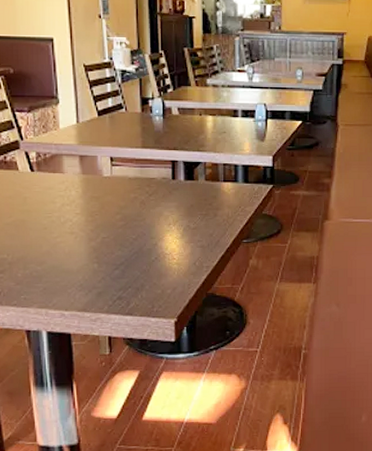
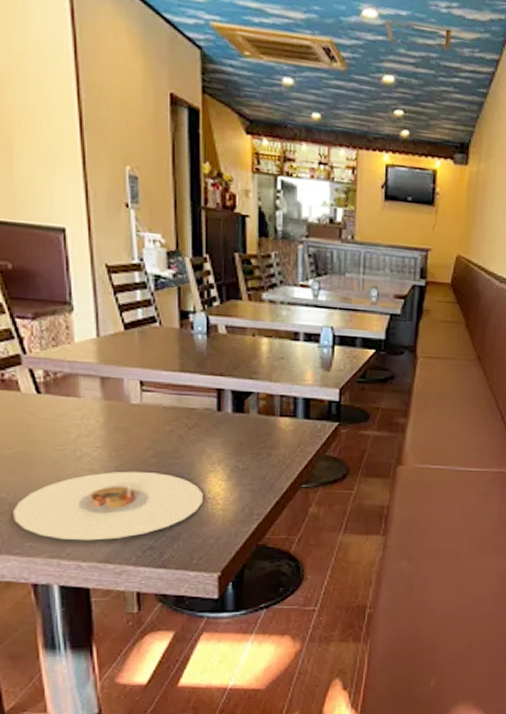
plate: none [12,232,161,293] -> present [13,471,203,541]

